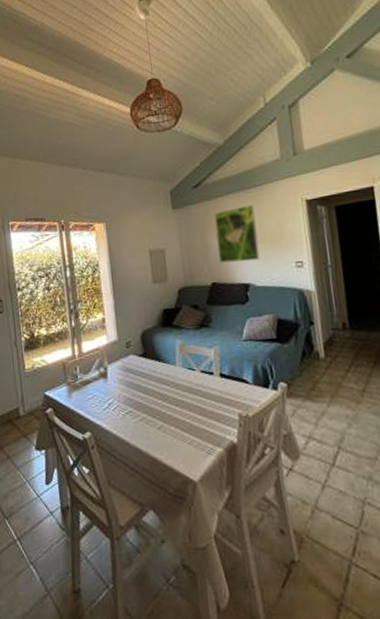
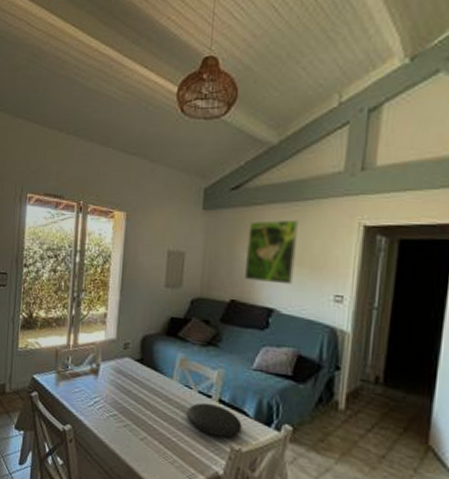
plate: none [194,379,245,408] -> present [187,403,242,438]

